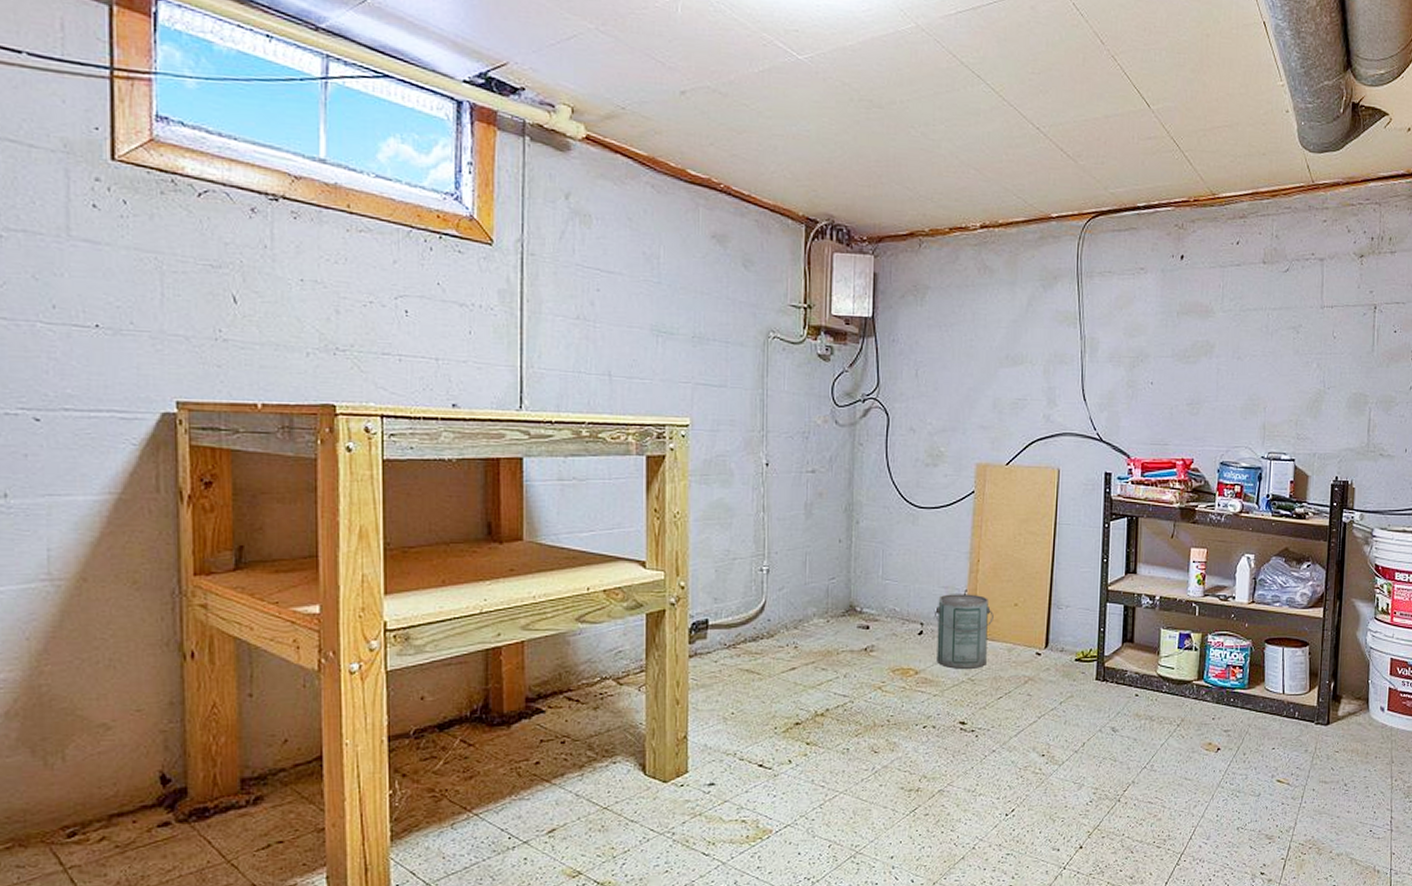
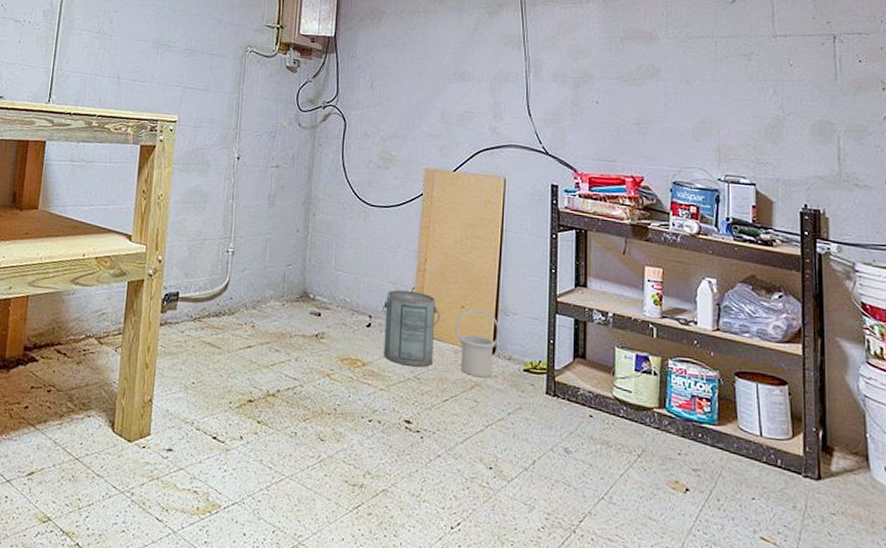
bucket: none [1009,605,1053,672] -> present [455,308,501,378]

